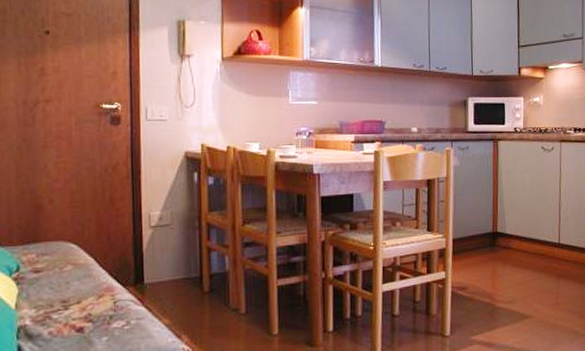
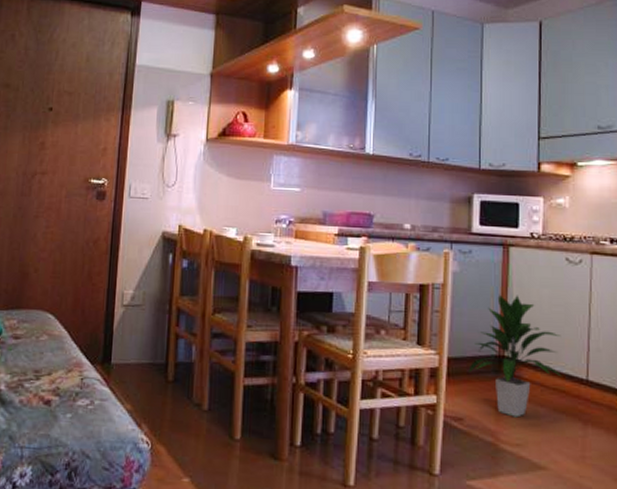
indoor plant: none [469,181,541,281] -> present [468,294,562,418]

